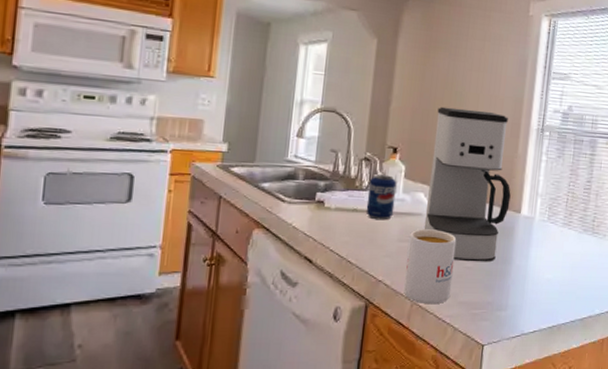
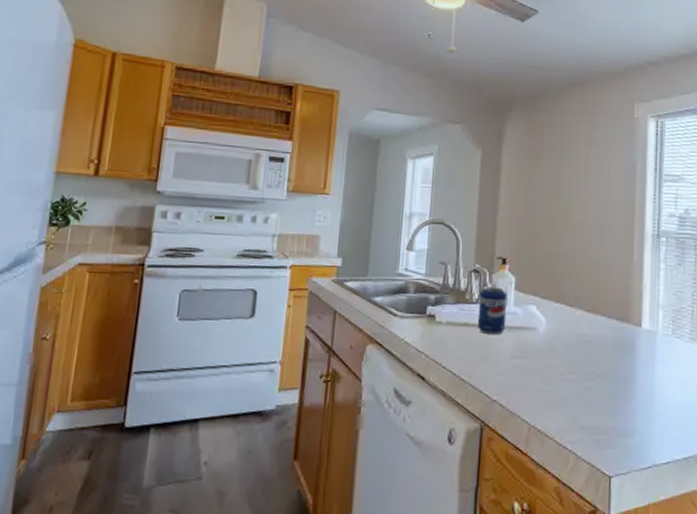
mug: present [404,229,457,305] -> none [520,344,574,429]
coffee maker: present [424,106,511,262] -> none [538,214,629,382]

